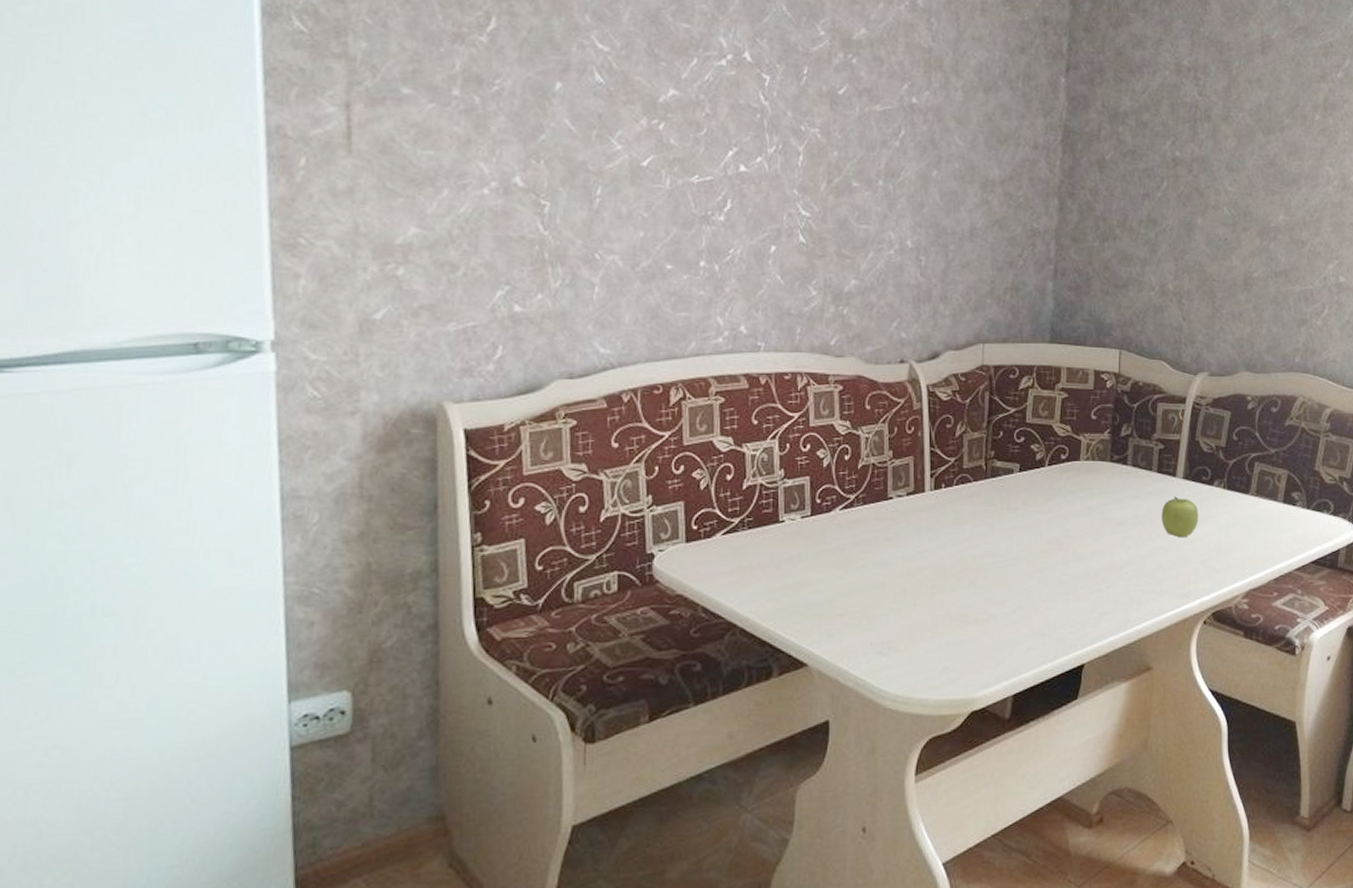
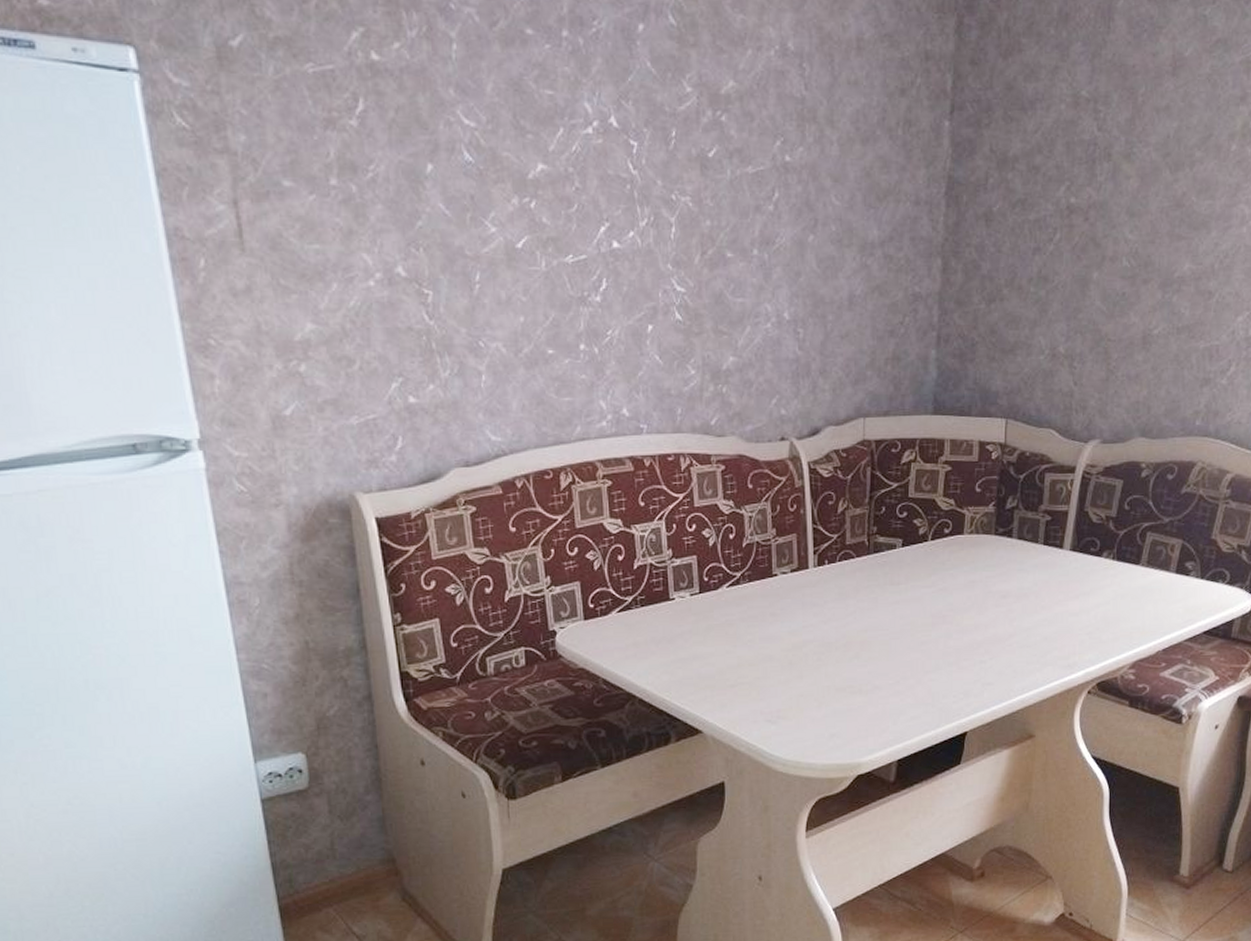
fruit: present [1161,496,1199,538] -> none [1047,568,1086,610]

